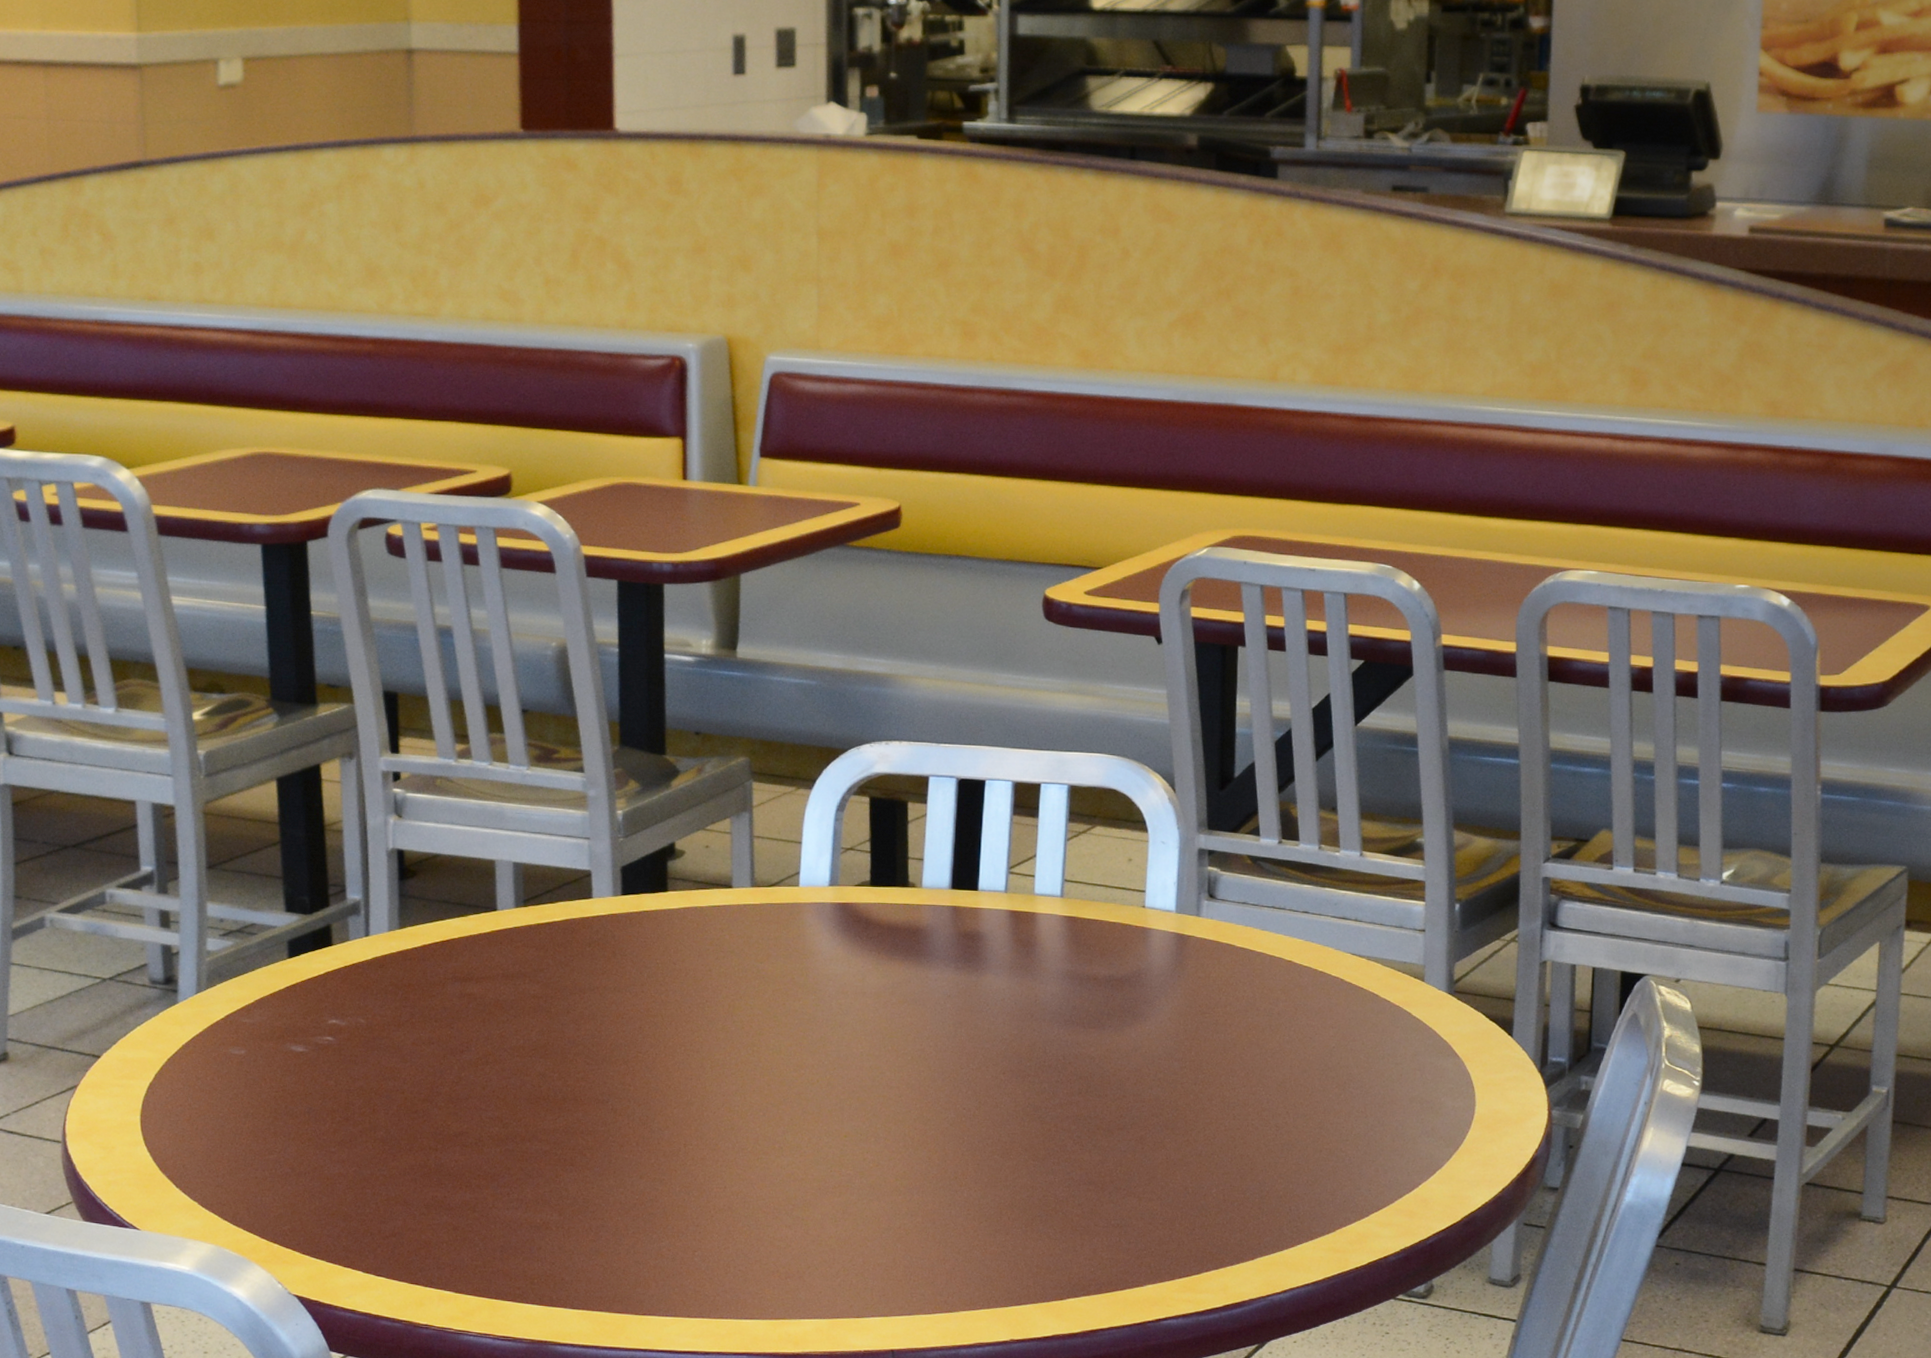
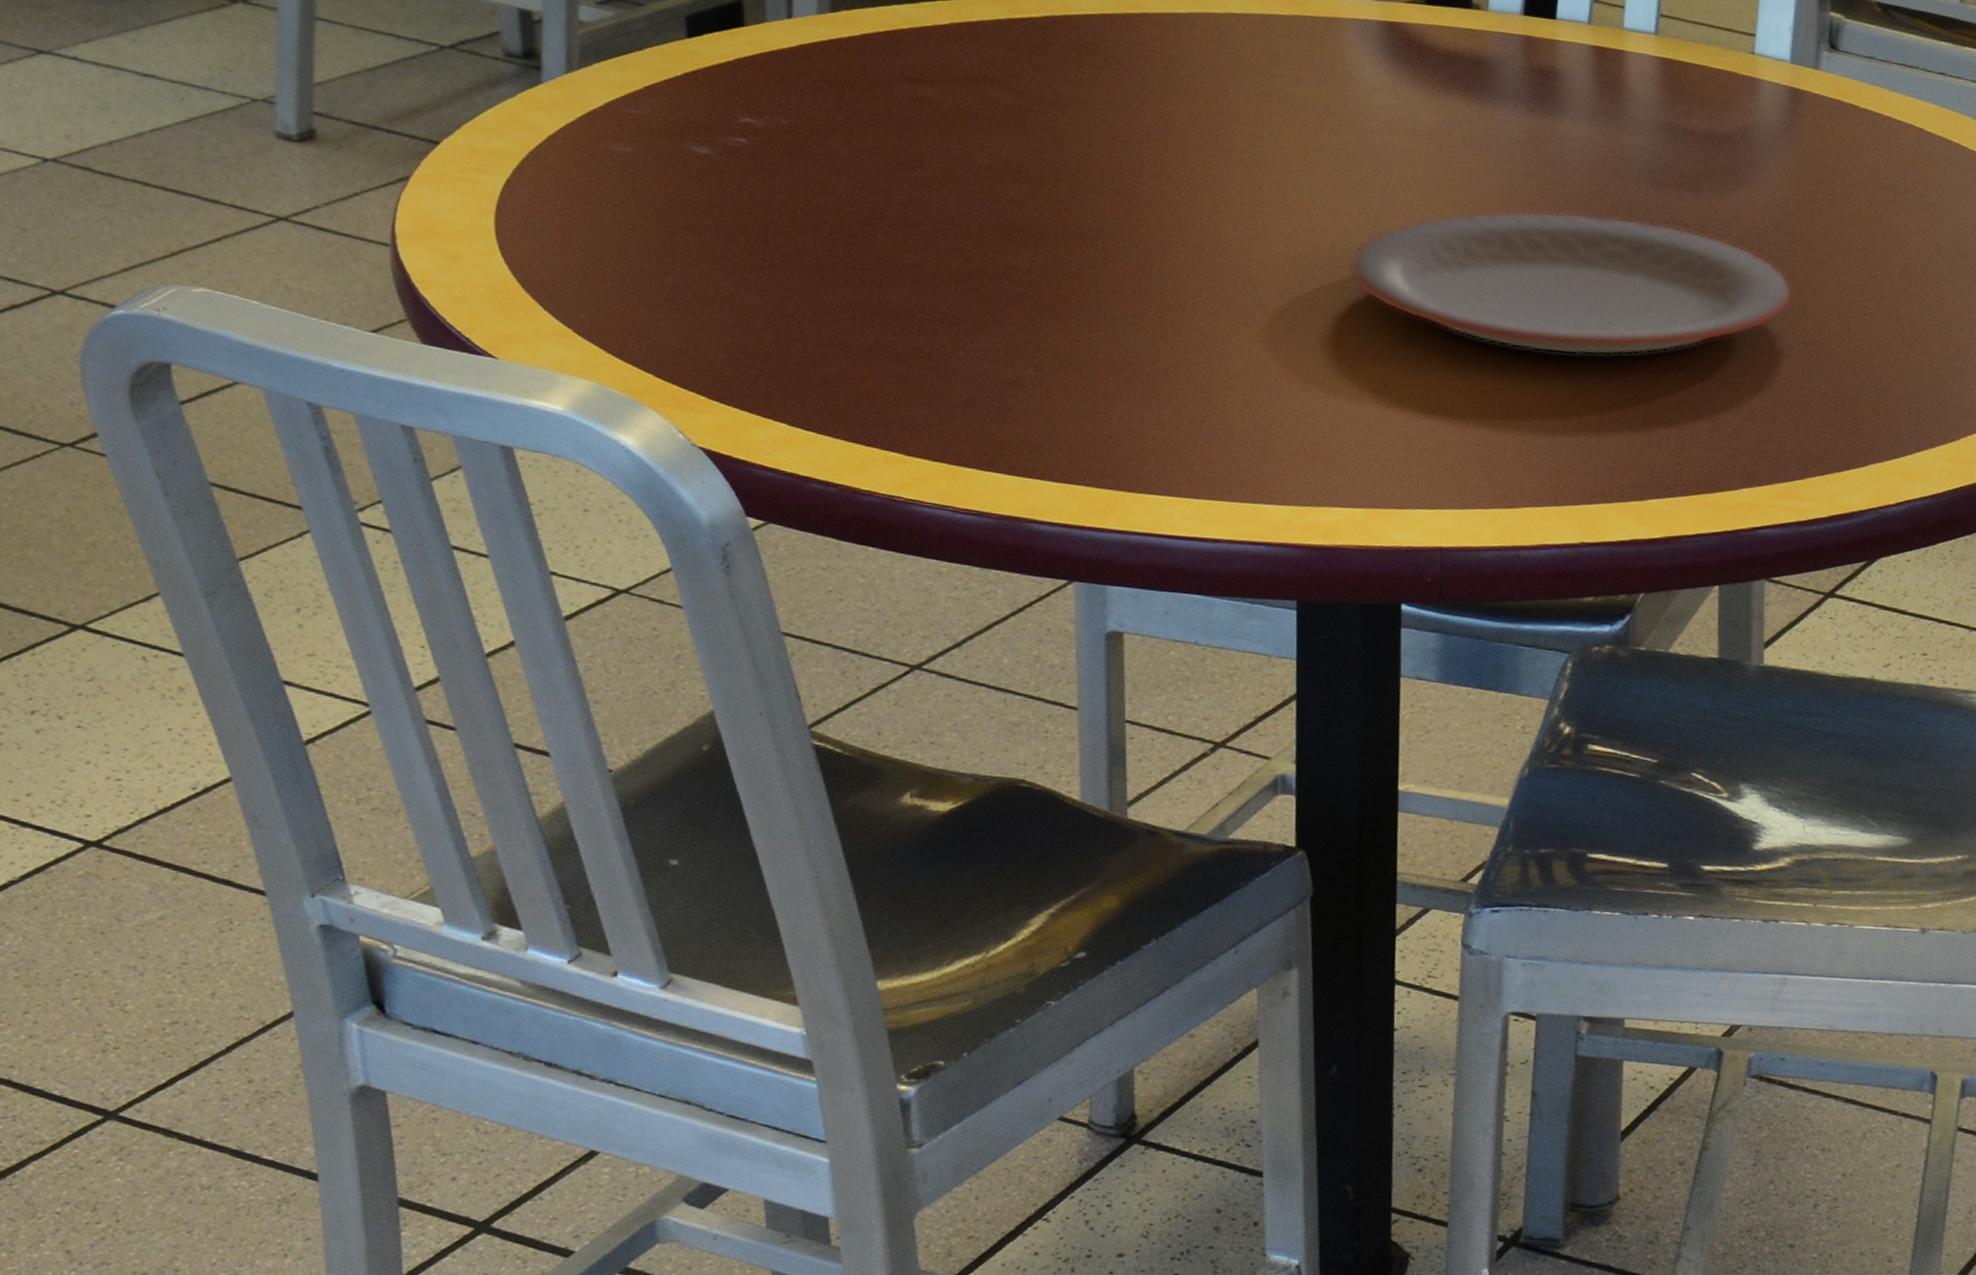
plate: none [812,1053,1185,1176] -> present [1348,211,1792,356]

